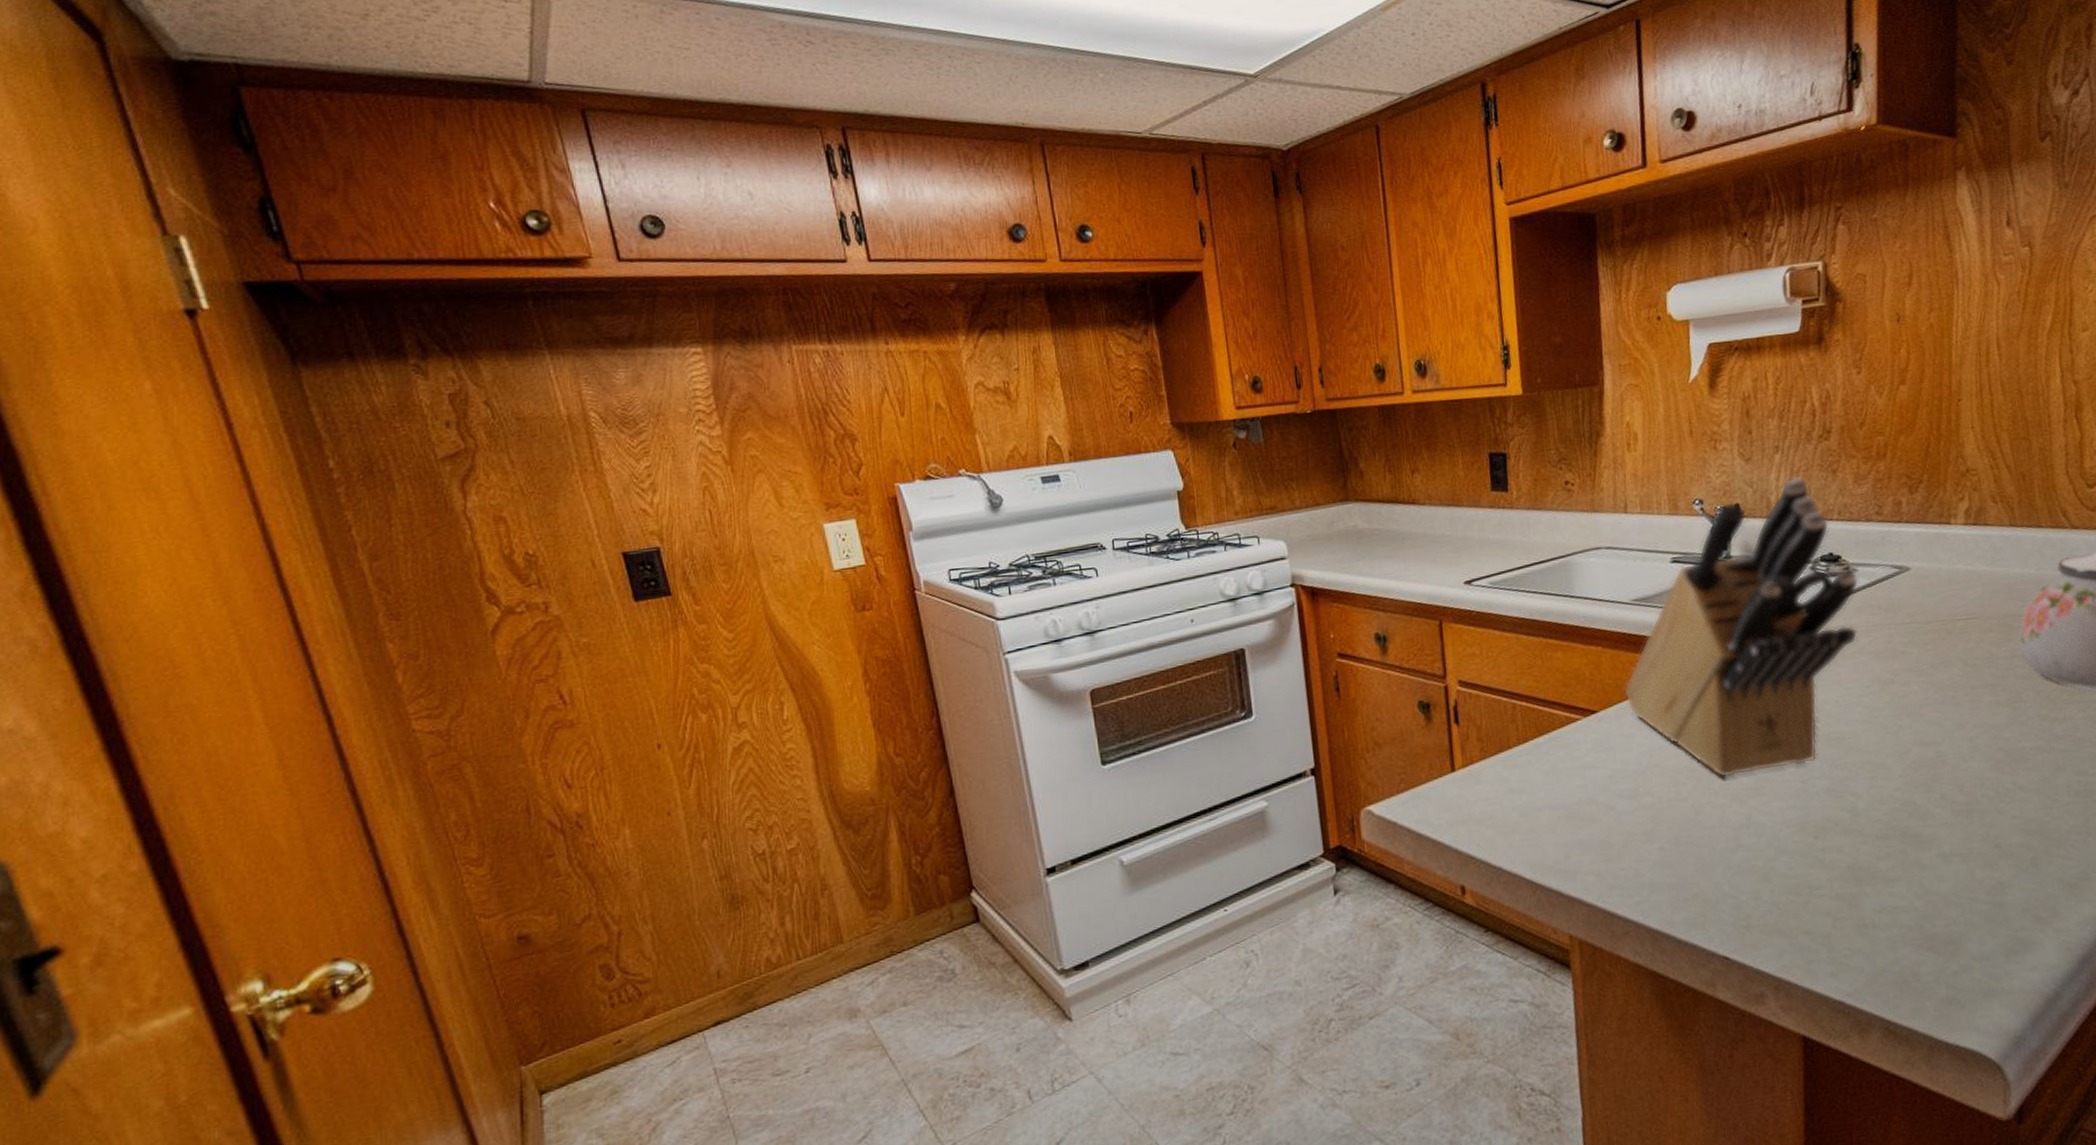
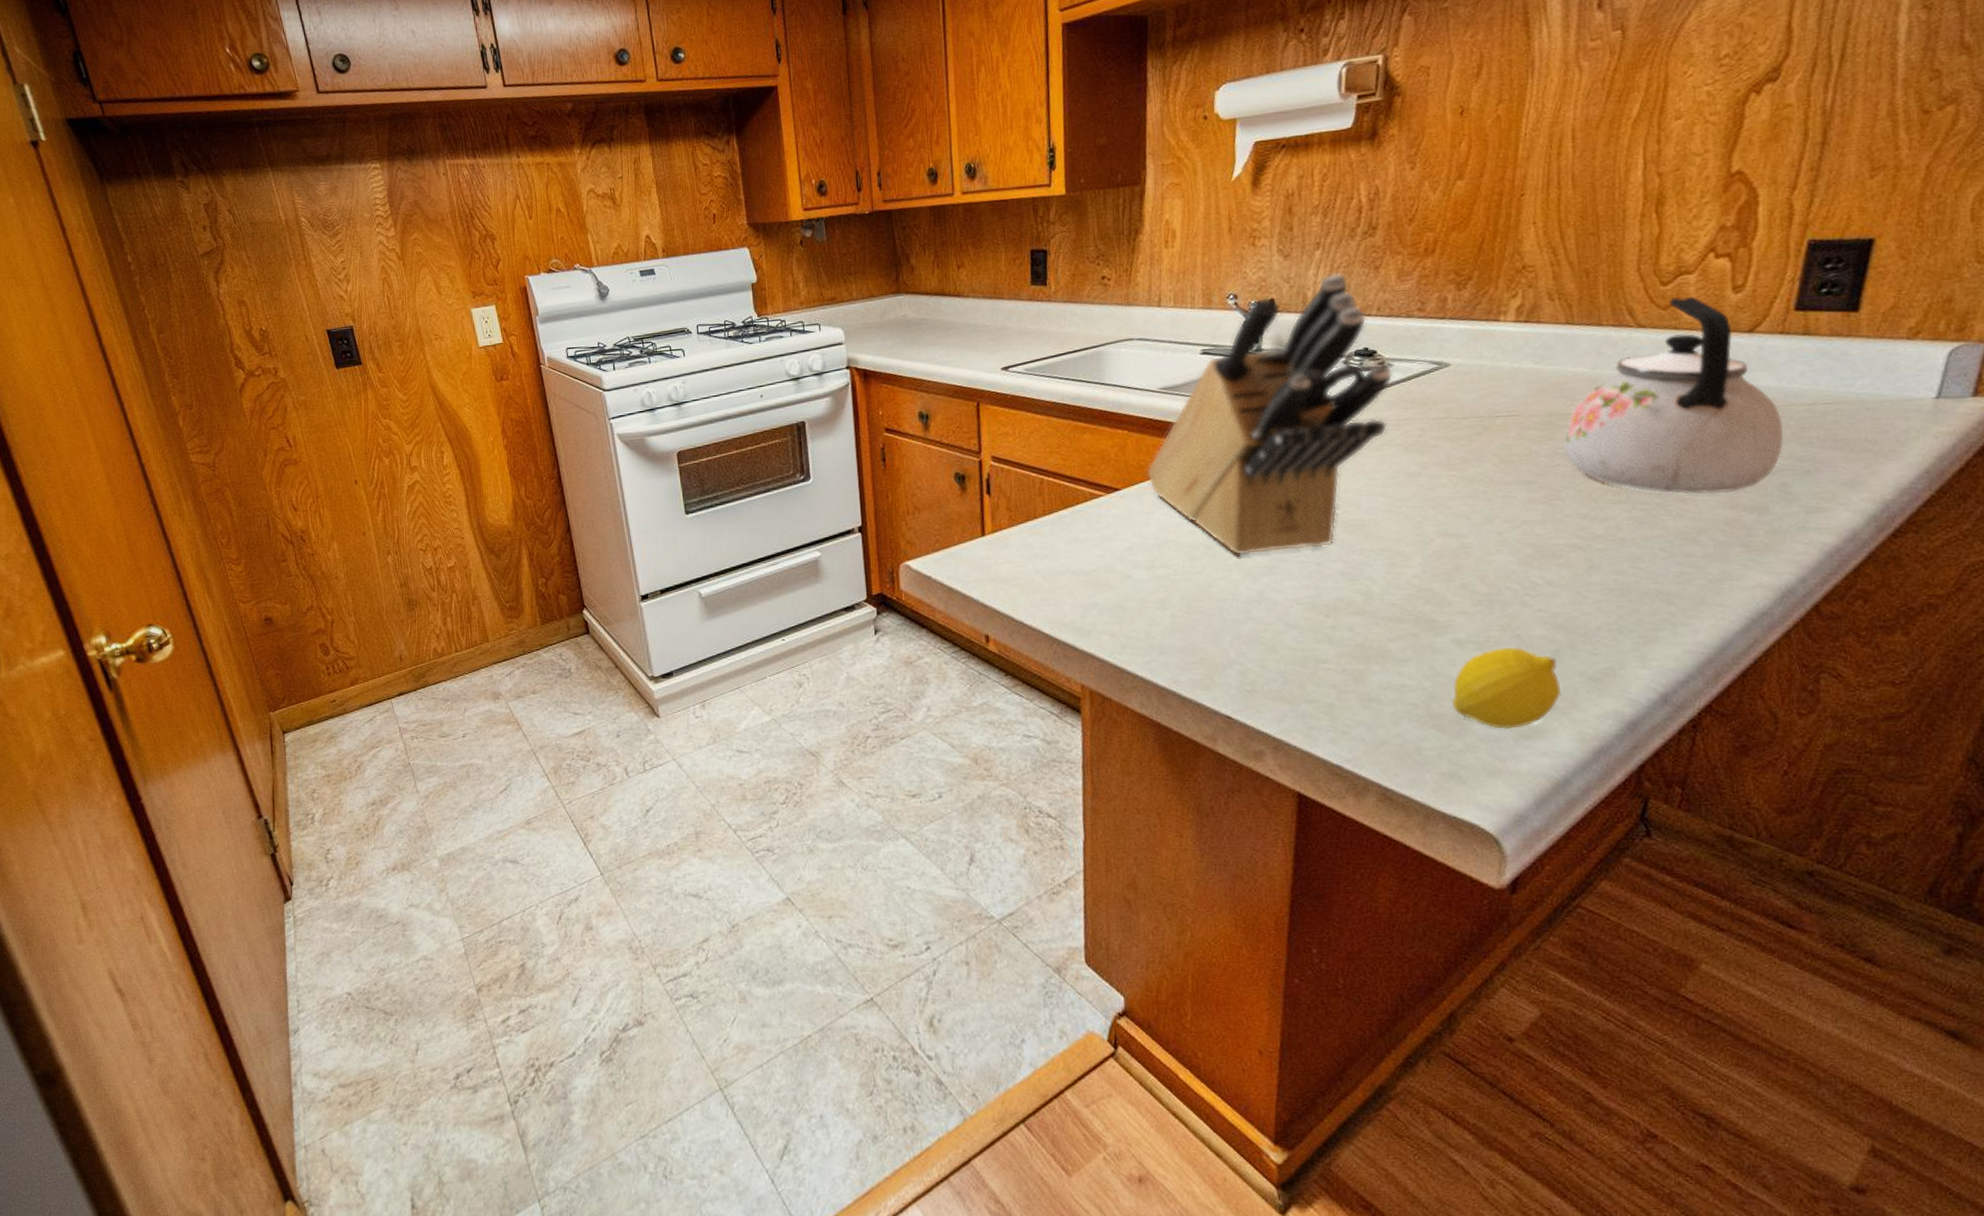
fruit: none [1942,857,2044,946] -> present [1451,647,1562,729]

